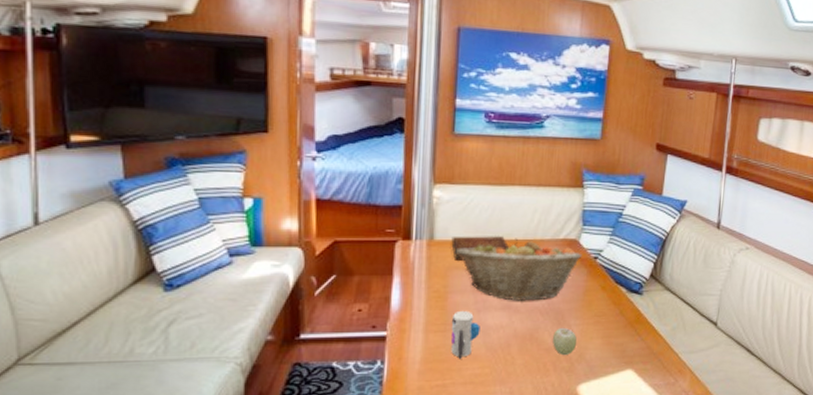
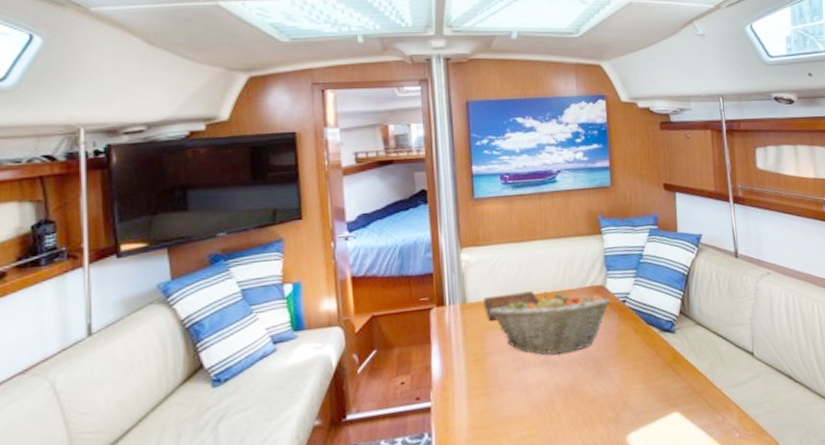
toy: present [451,310,480,359] -> none [493,370,522,422]
fruit: present [553,327,578,355] -> none [594,375,620,405]

